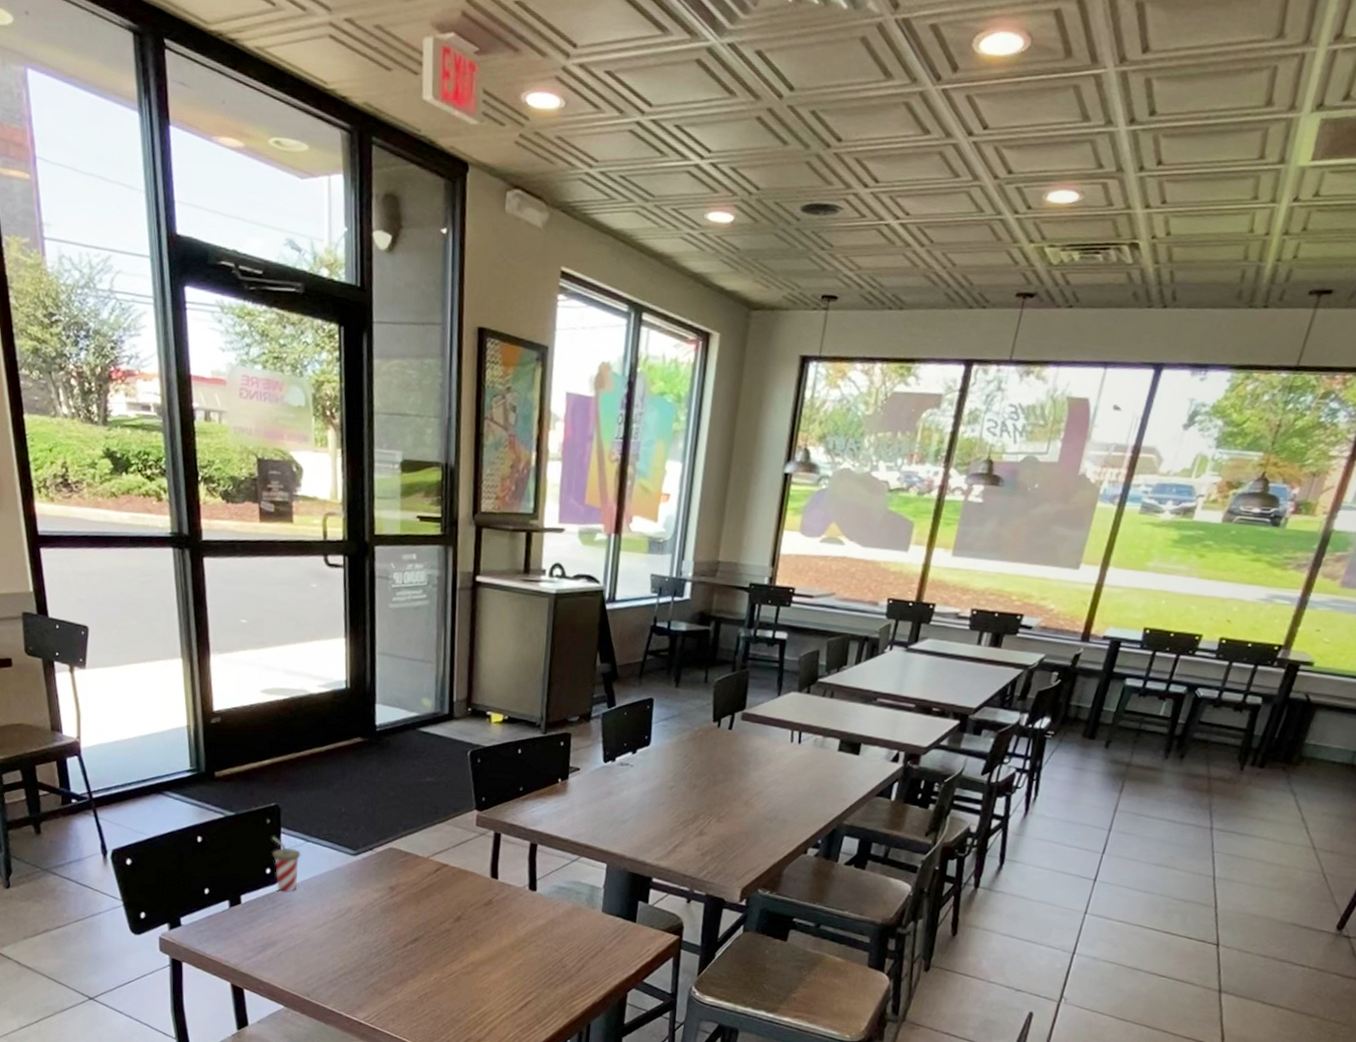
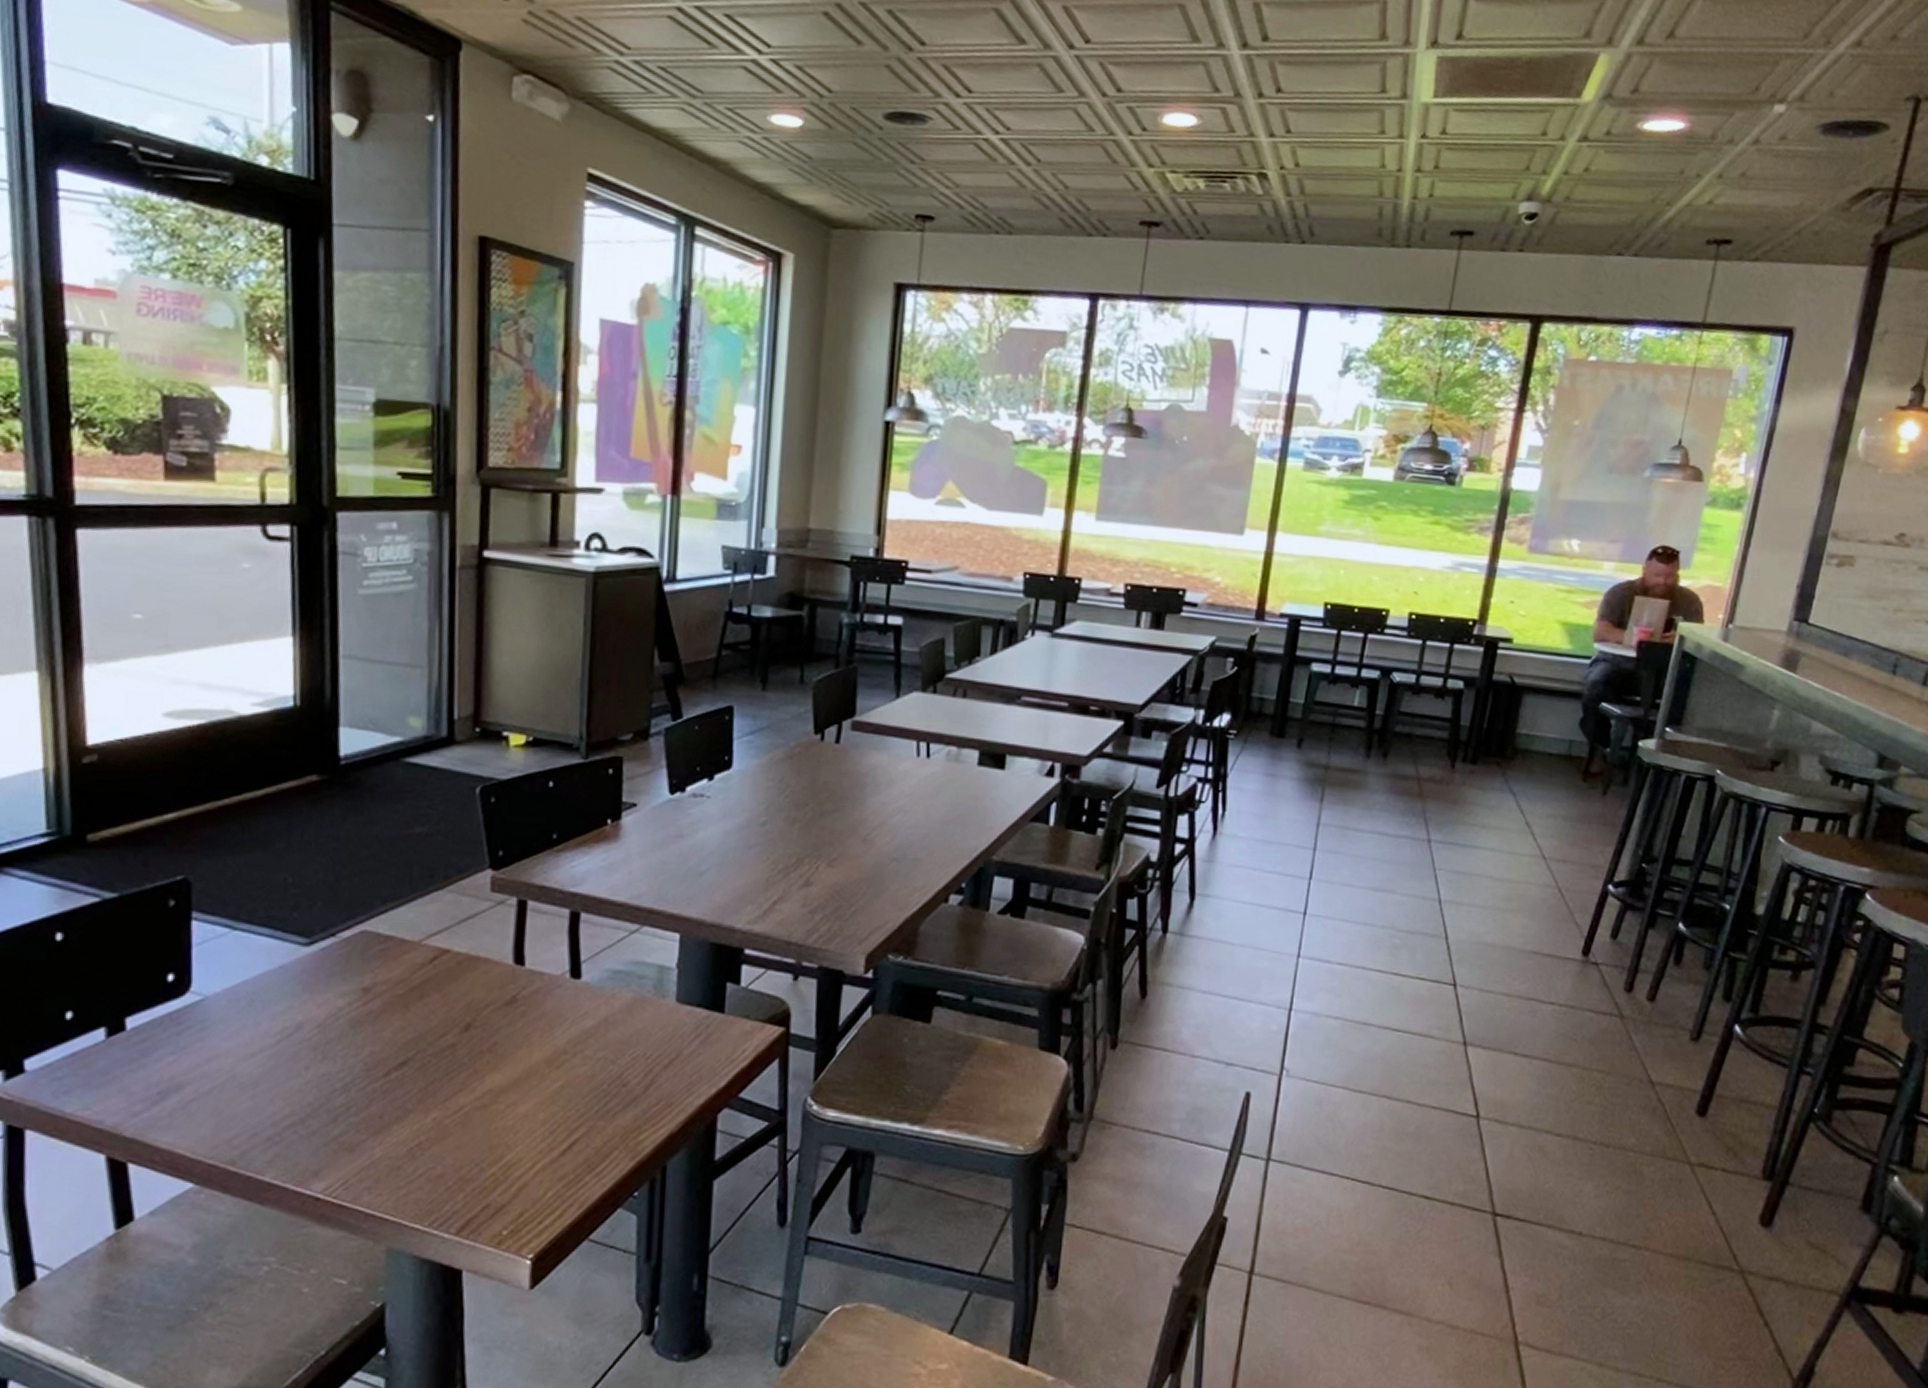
beverage cup: present [271,836,302,893] -> none [175,924,225,1009]

